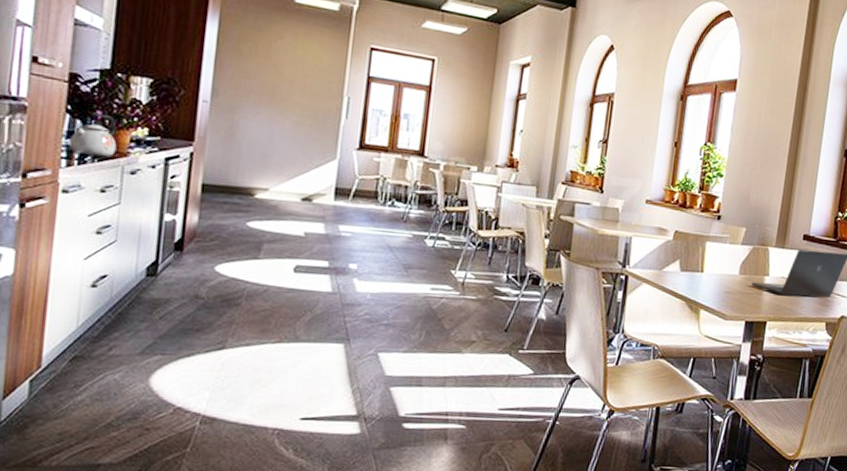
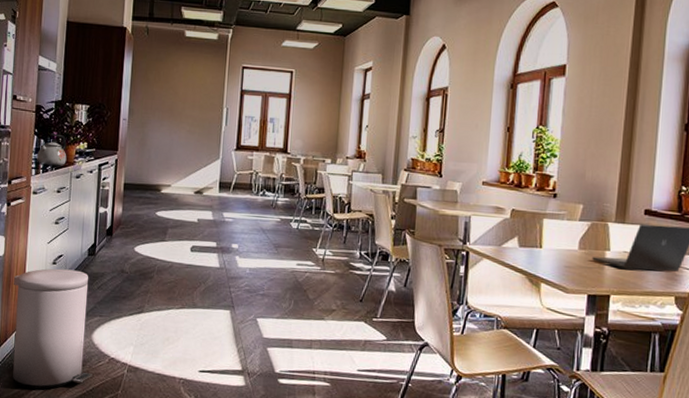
pedal bin: none [22,293,149,453] -> present [12,268,93,390]

